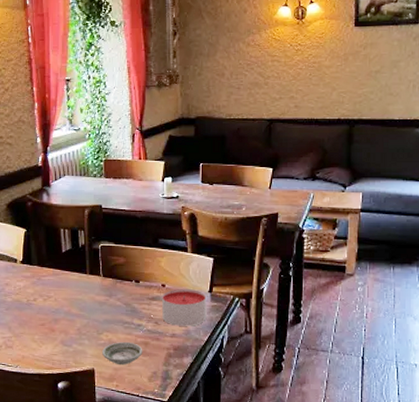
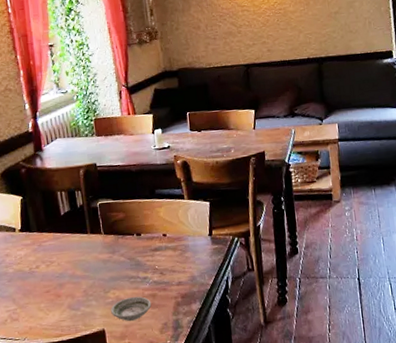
candle: present [161,289,207,326] -> none [163,235,210,274]

